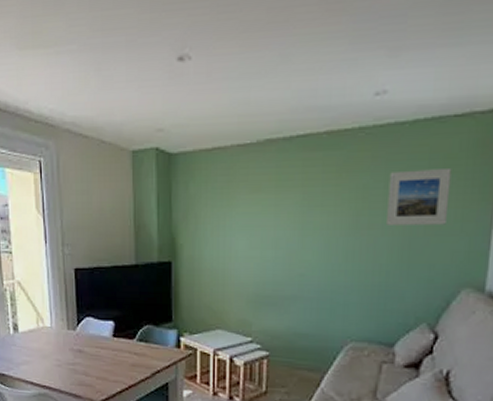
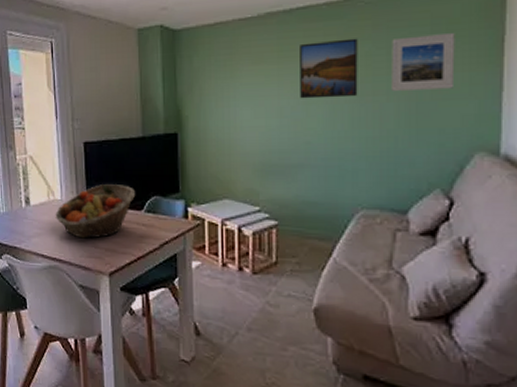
fruit basket: none [44,312,128,367] -> present [55,184,136,239]
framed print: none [296,170,356,231] -> present [300,38,358,99]

